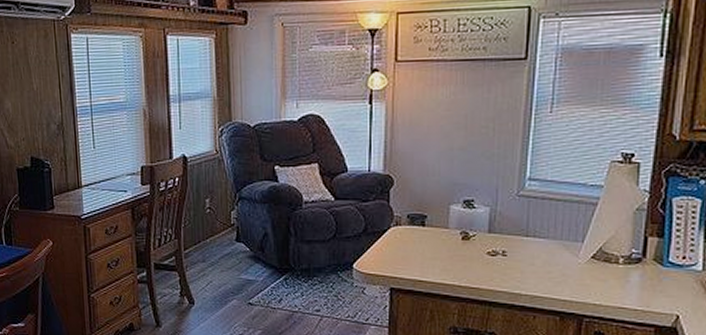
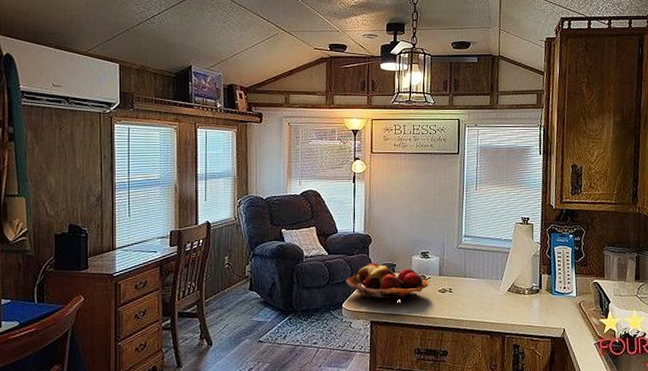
fruit basket: none [358,212,472,267] -> present [346,262,428,303]

